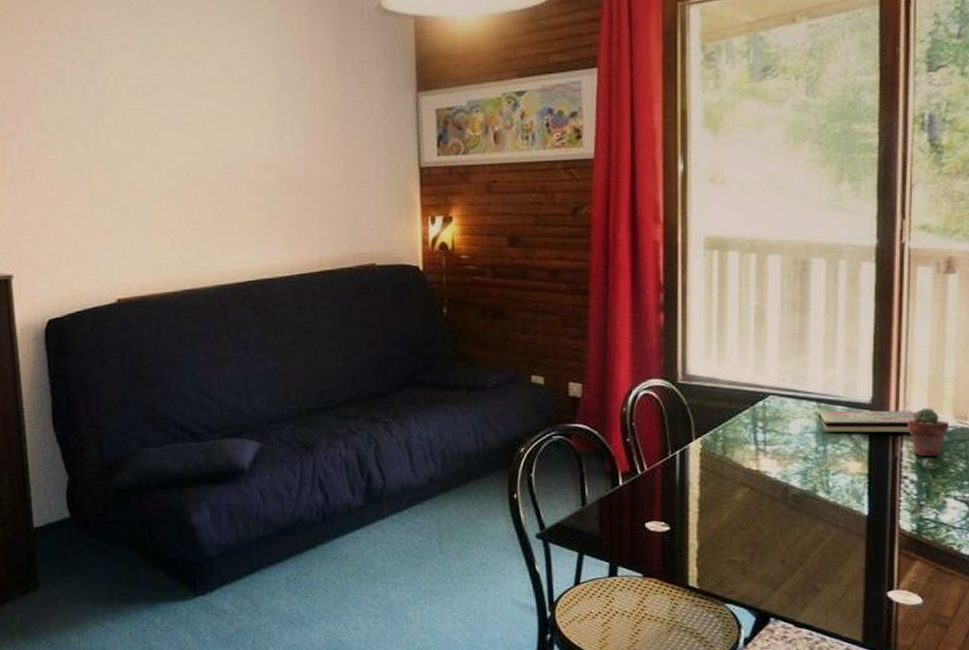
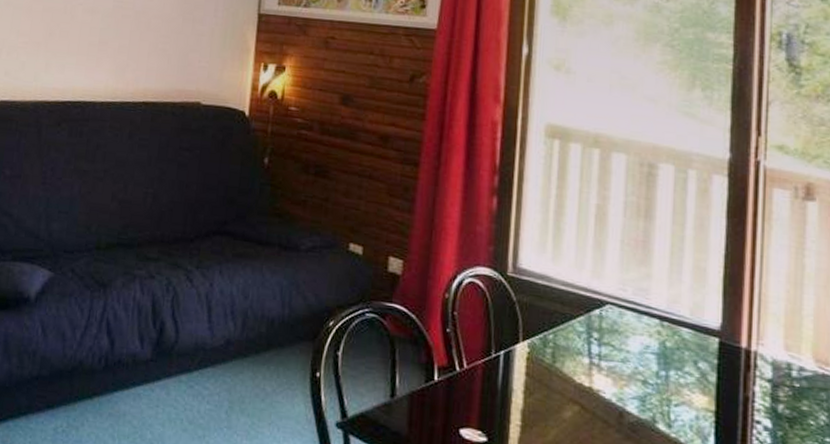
book: present [818,410,915,433] -> none [660,330,770,370]
potted succulent: present [908,407,948,456] -> none [762,344,808,403]

